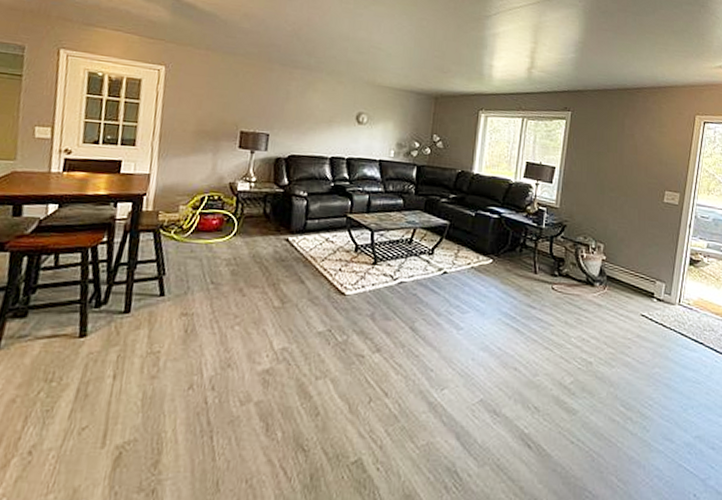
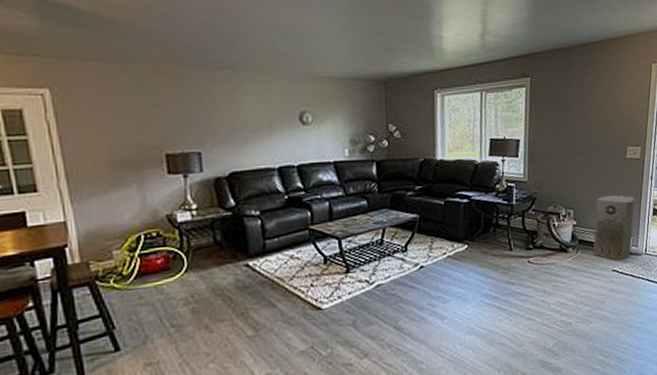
air purifier: none [621,235,670,307] -> present [593,195,635,261]

